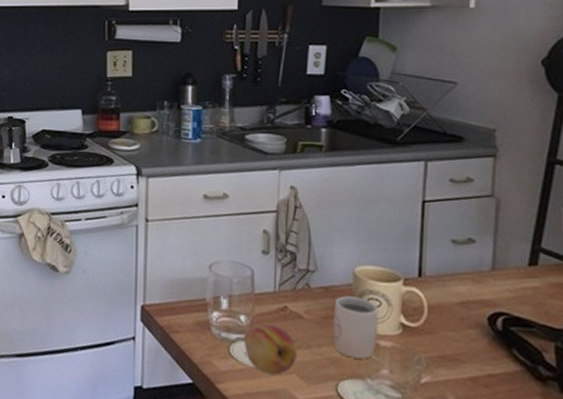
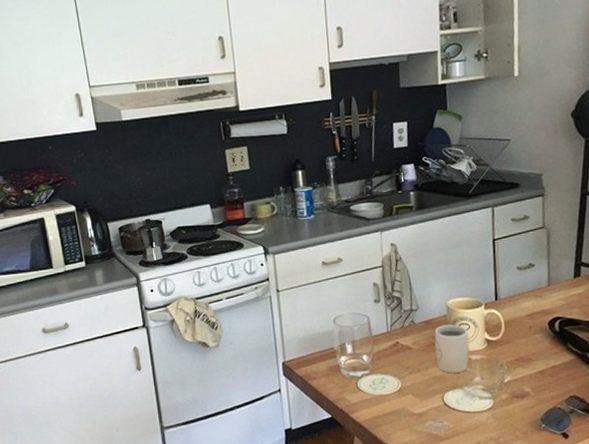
fruit: present [243,323,298,375] -> none [367,358,411,399]

